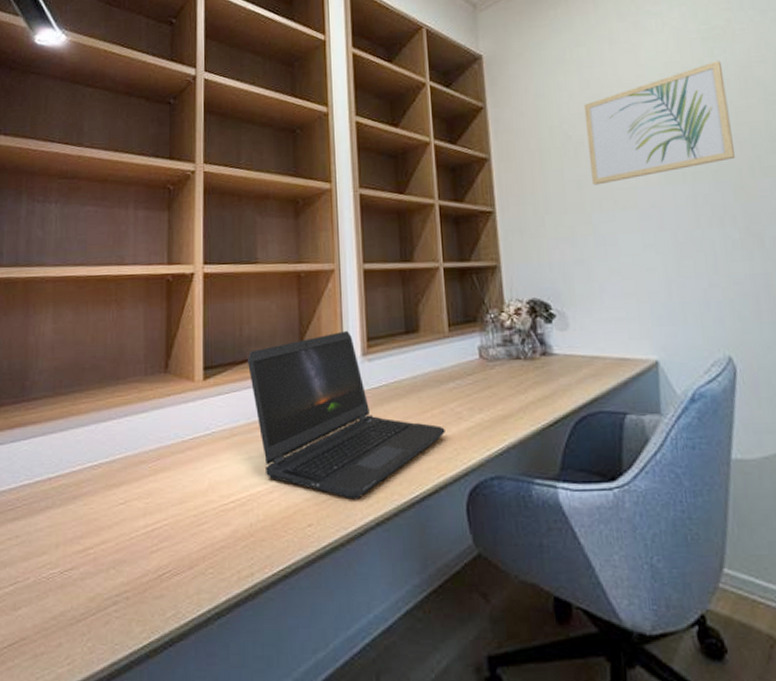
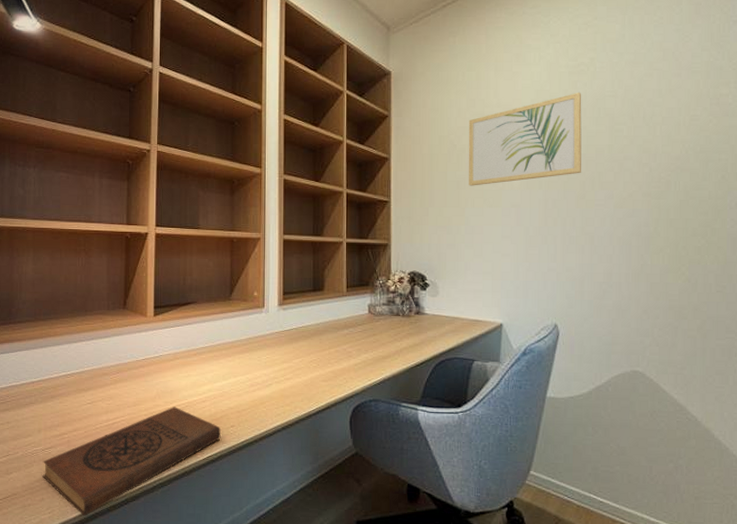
book: none [60,502,295,666] -> present [42,406,221,516]
laptop computer: present [248,331,445,500] -> none [189,286,338,410]

